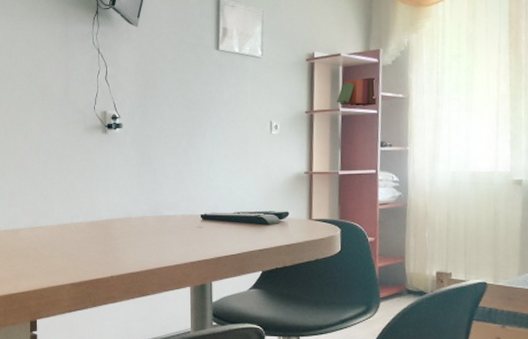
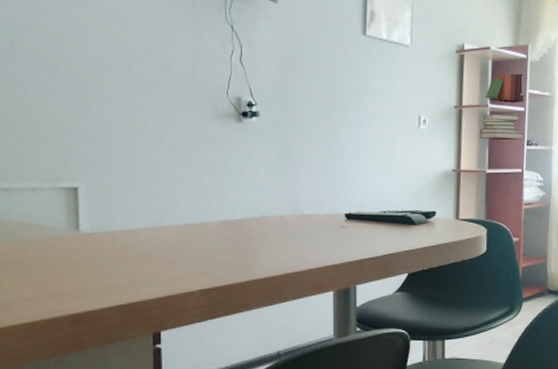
books: none [331,117,378,142] -> present [479,114,524,140]

